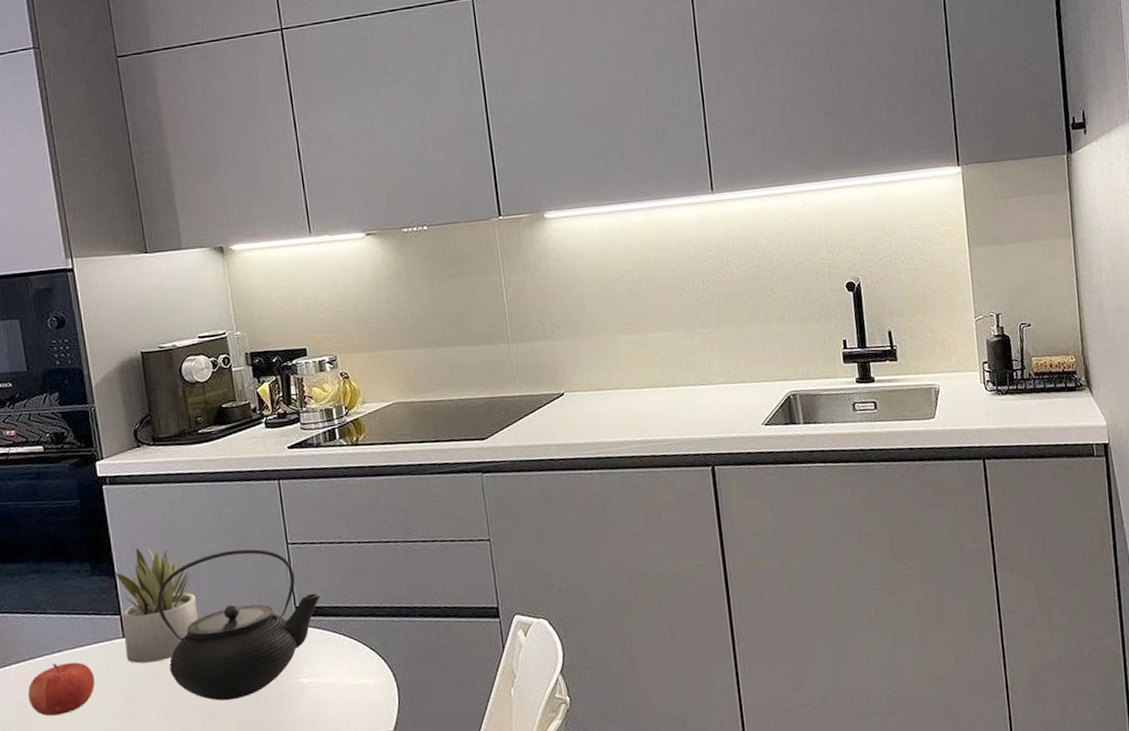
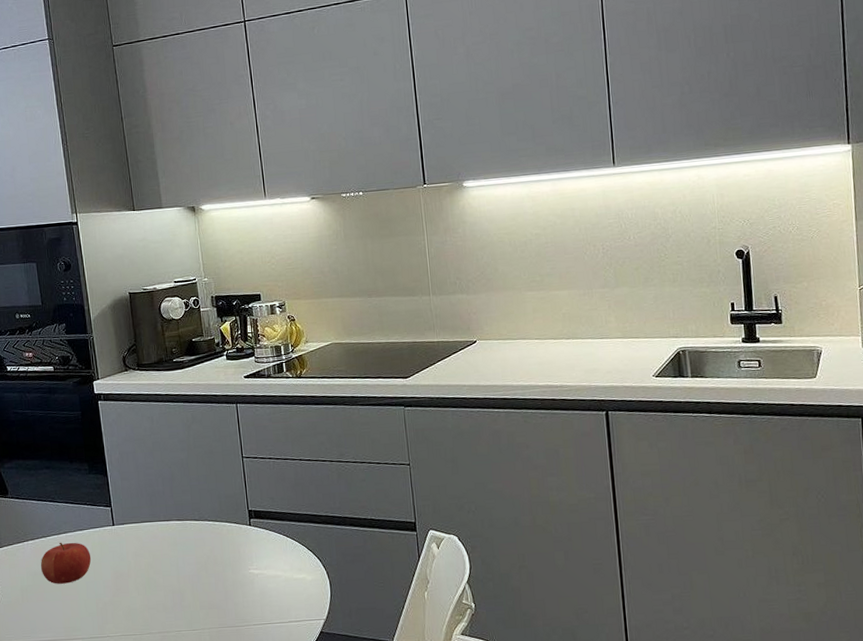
succulent plant: present [115,547,199,664] -> none [107,453,172,548]
teapot: present [156,548,321,701] -> none [139,459,269,583]

